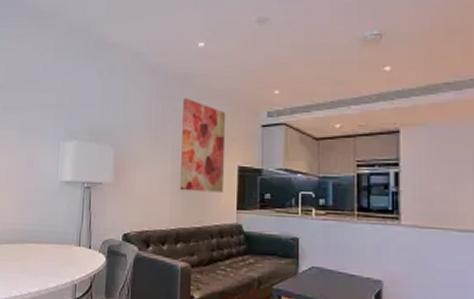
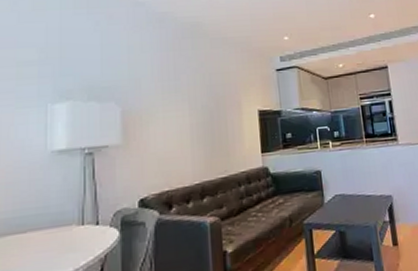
wall art: present [180,98,226,192] -> none [196,47,246,142]

